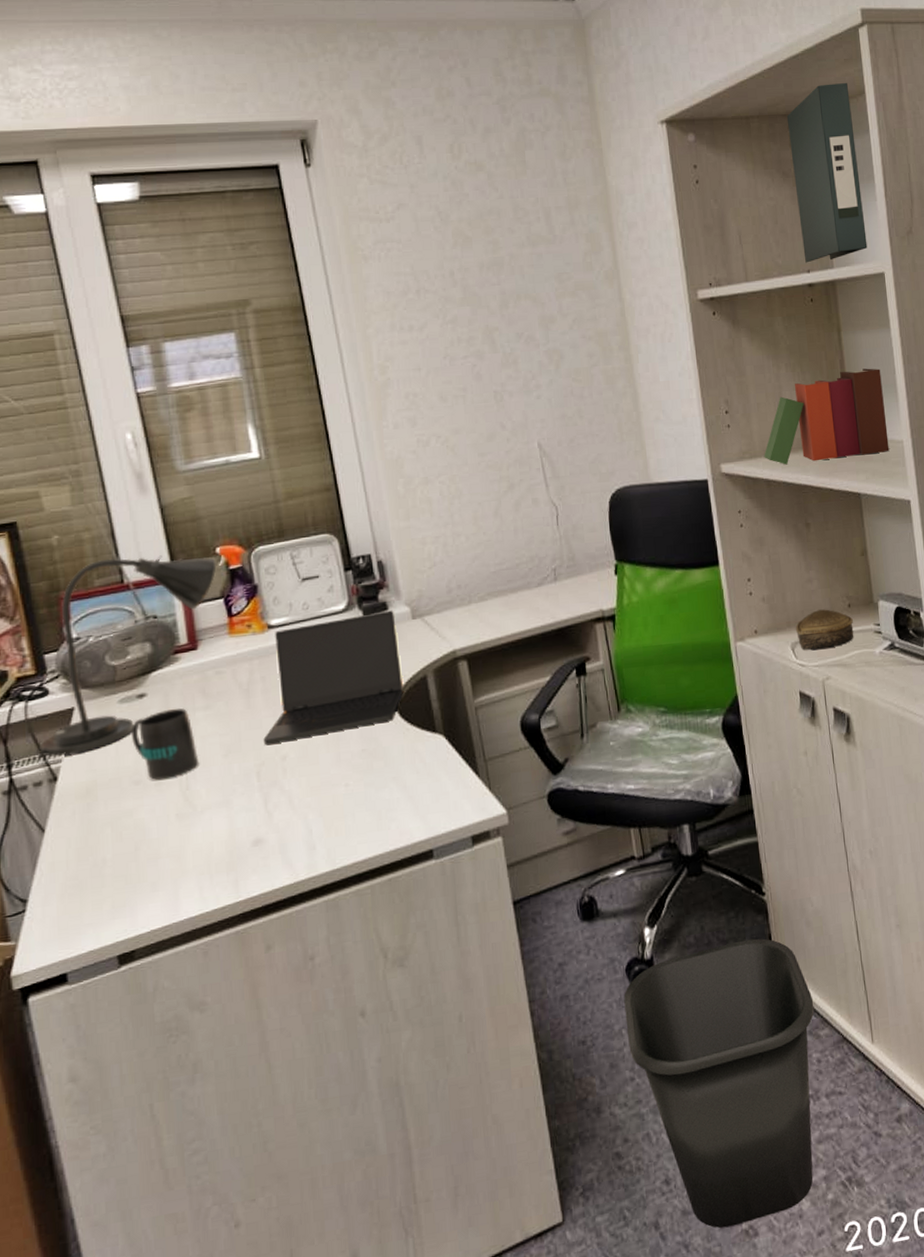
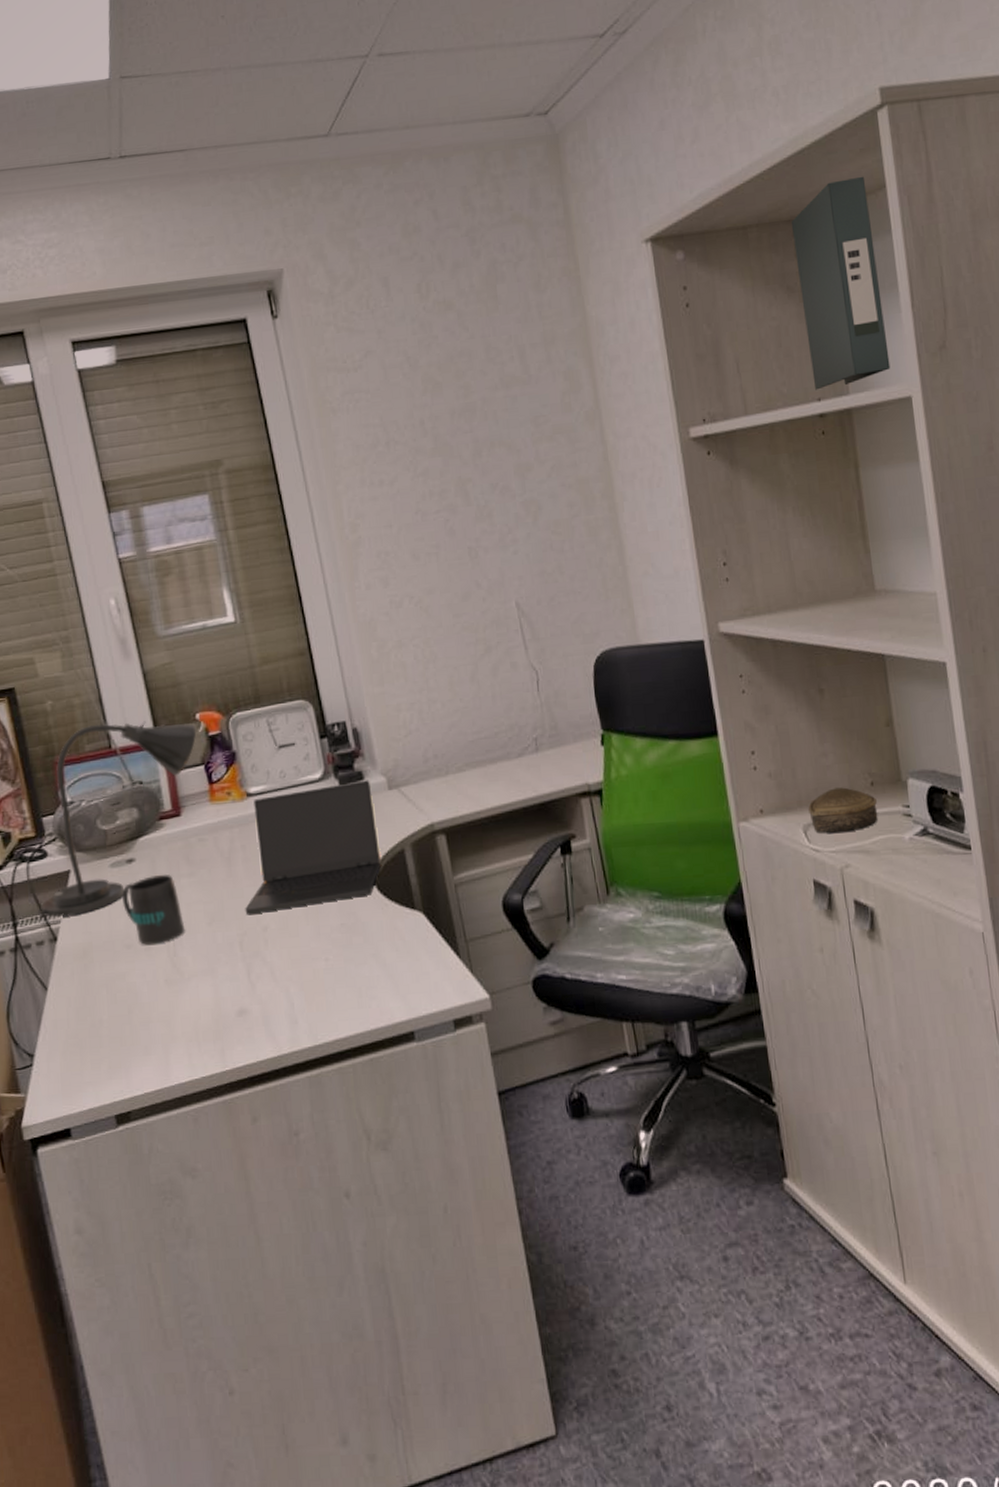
waste bin: present [624,938,815,1228] -> none [618,1153,836,1467]
books: present [764,368,890,465] -> none [768,509,920,623]

